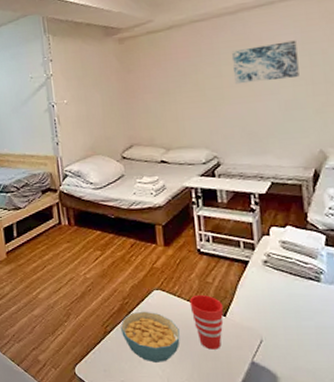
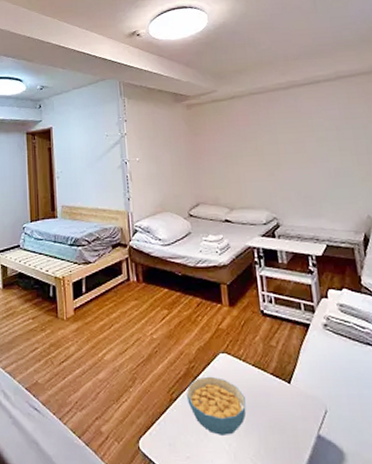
cup: present [189,294,224,350] -> none [254,359,288,421]
wall art: present [231,40,299,85] -> none [285,115,345,152]

